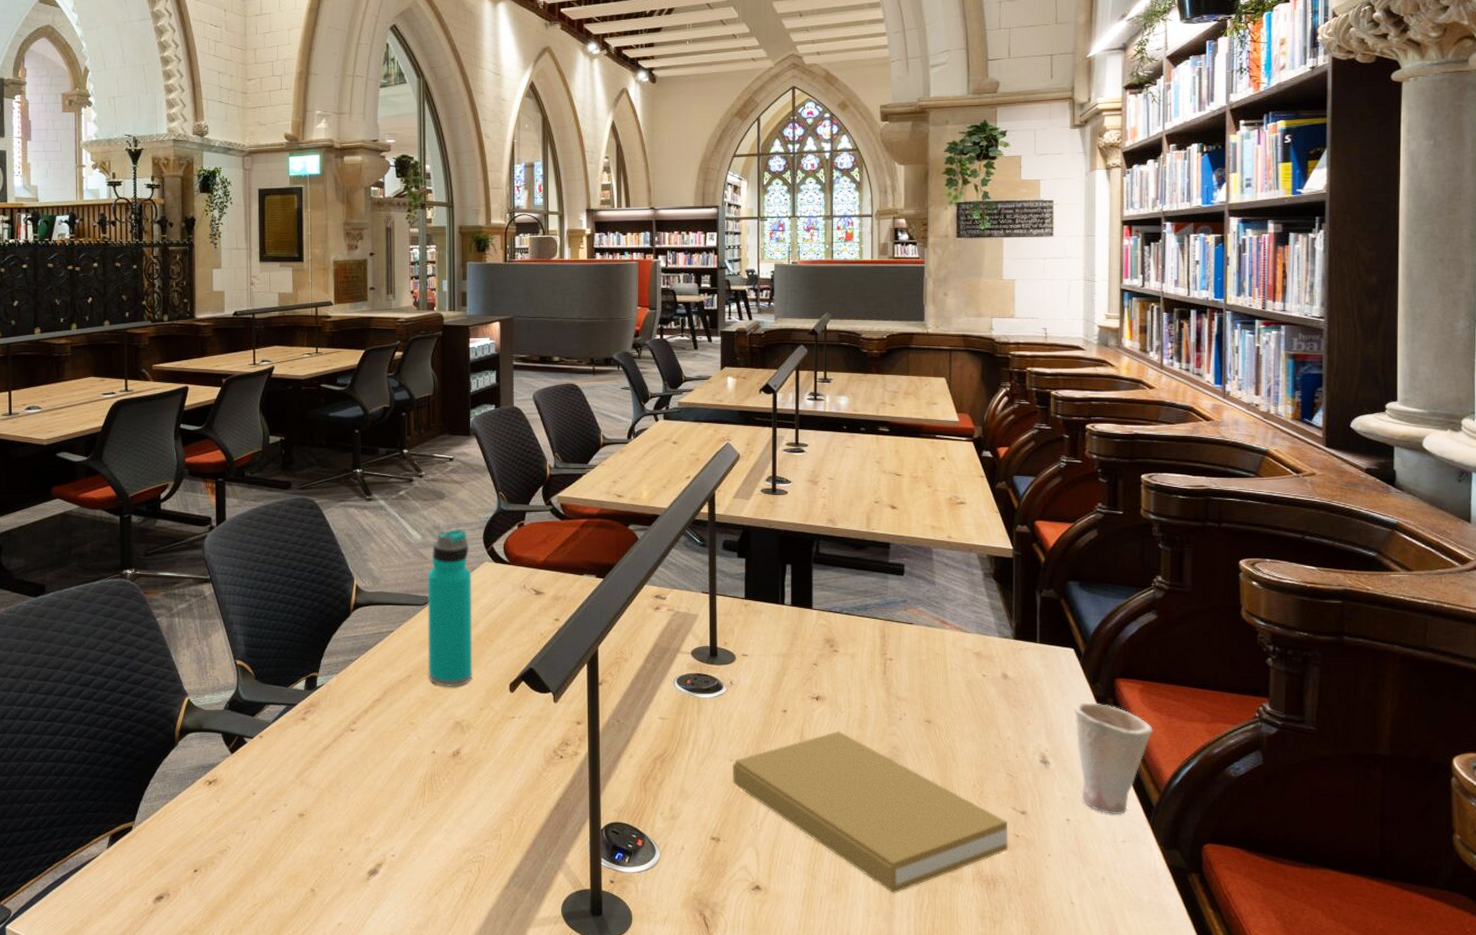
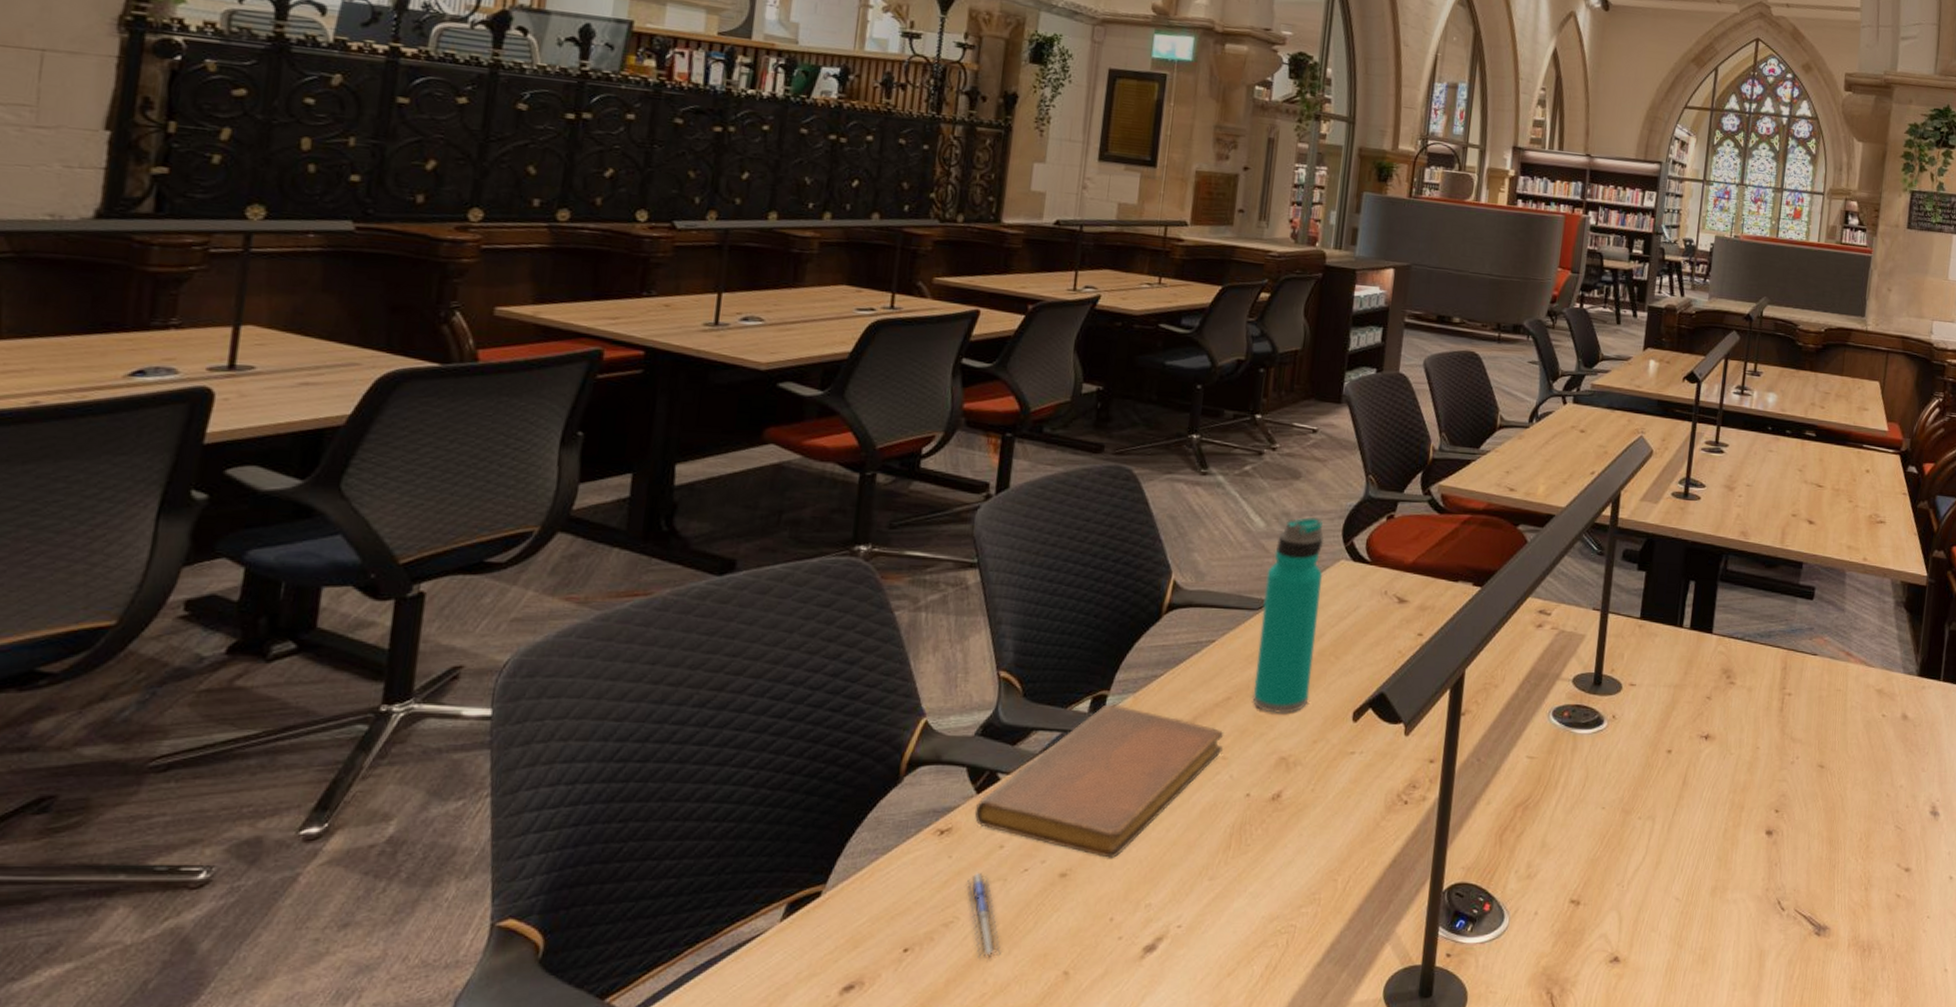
notebook: none [231,683,411,802] -> present [974,704,1224,858]
pen: none [233,812,263,879] -> present [967,872,1001,960]
book: present [733,730,1008,894] -> none [1602,775,1890,964]

